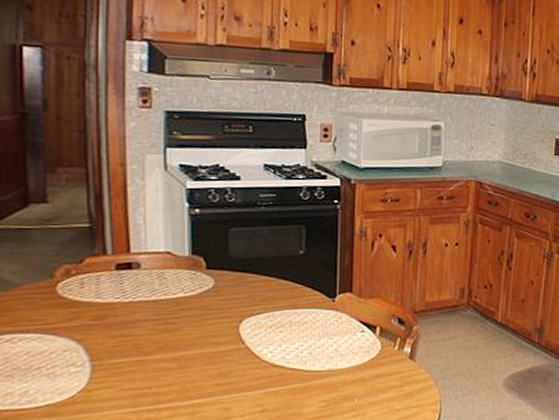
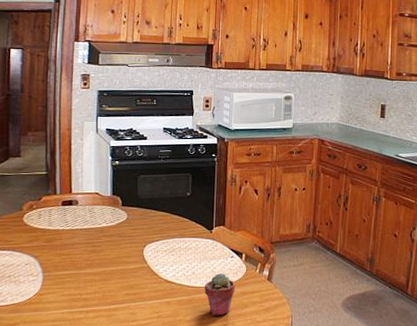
potted succulent: none [325,352,366,406] -> present [204,273,235,316]

